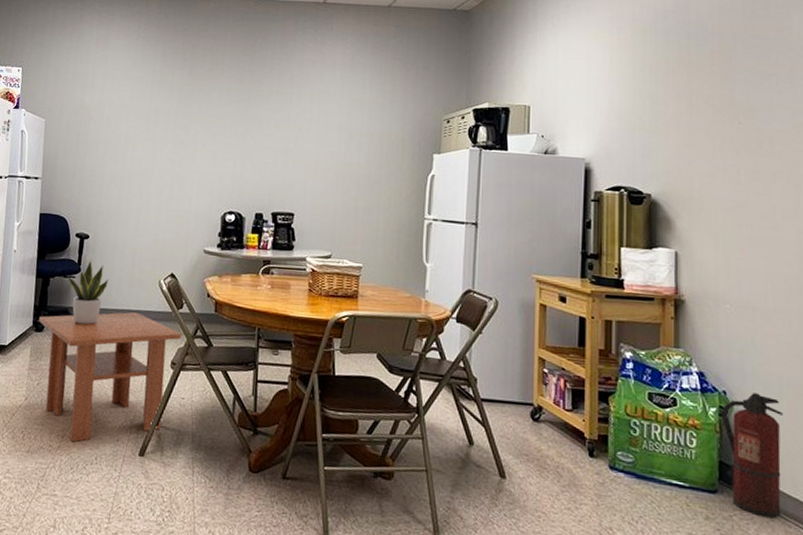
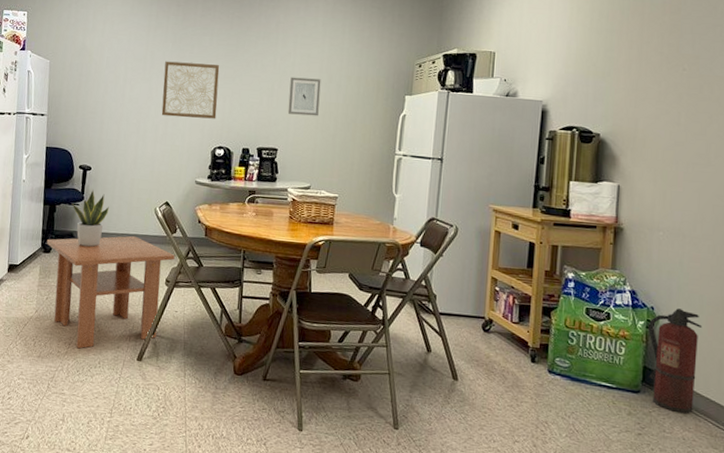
wall art: none [166,119,230,182] -> present [161,61,220,119]
wall art: none [304,134,341,178] -> present [287,77,321,116]

